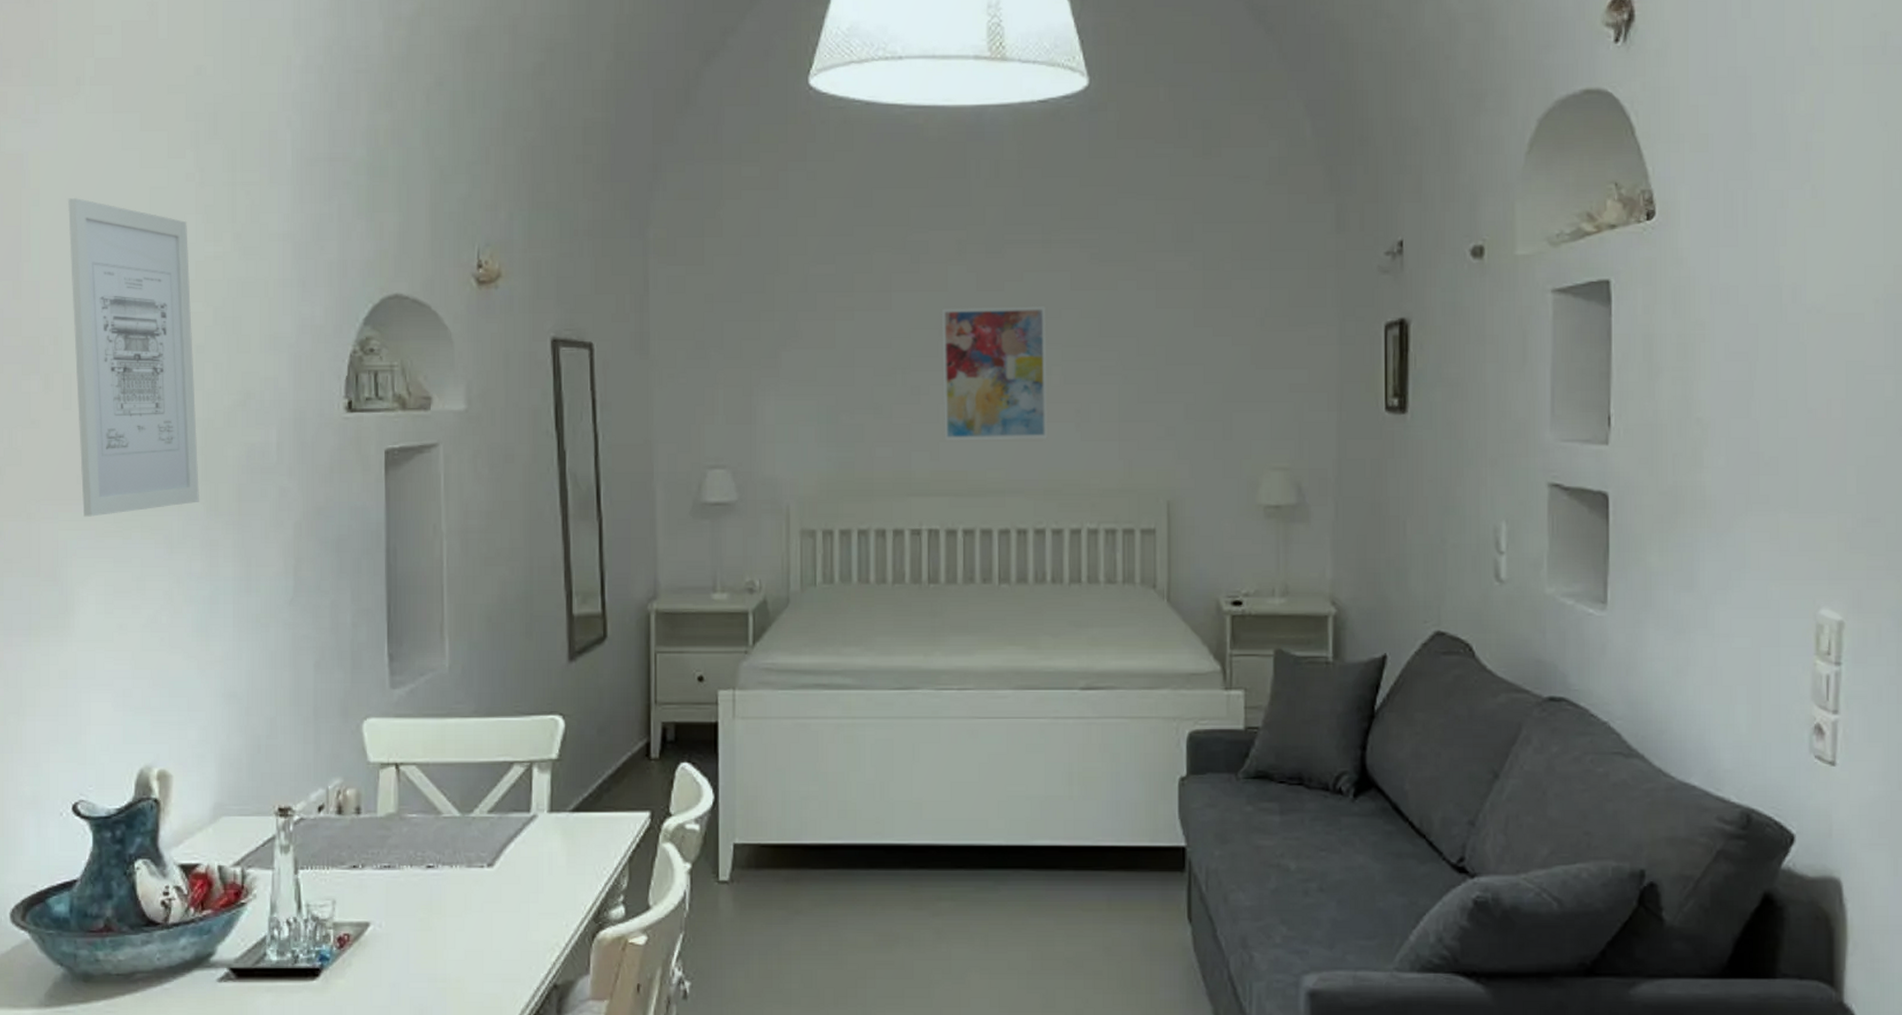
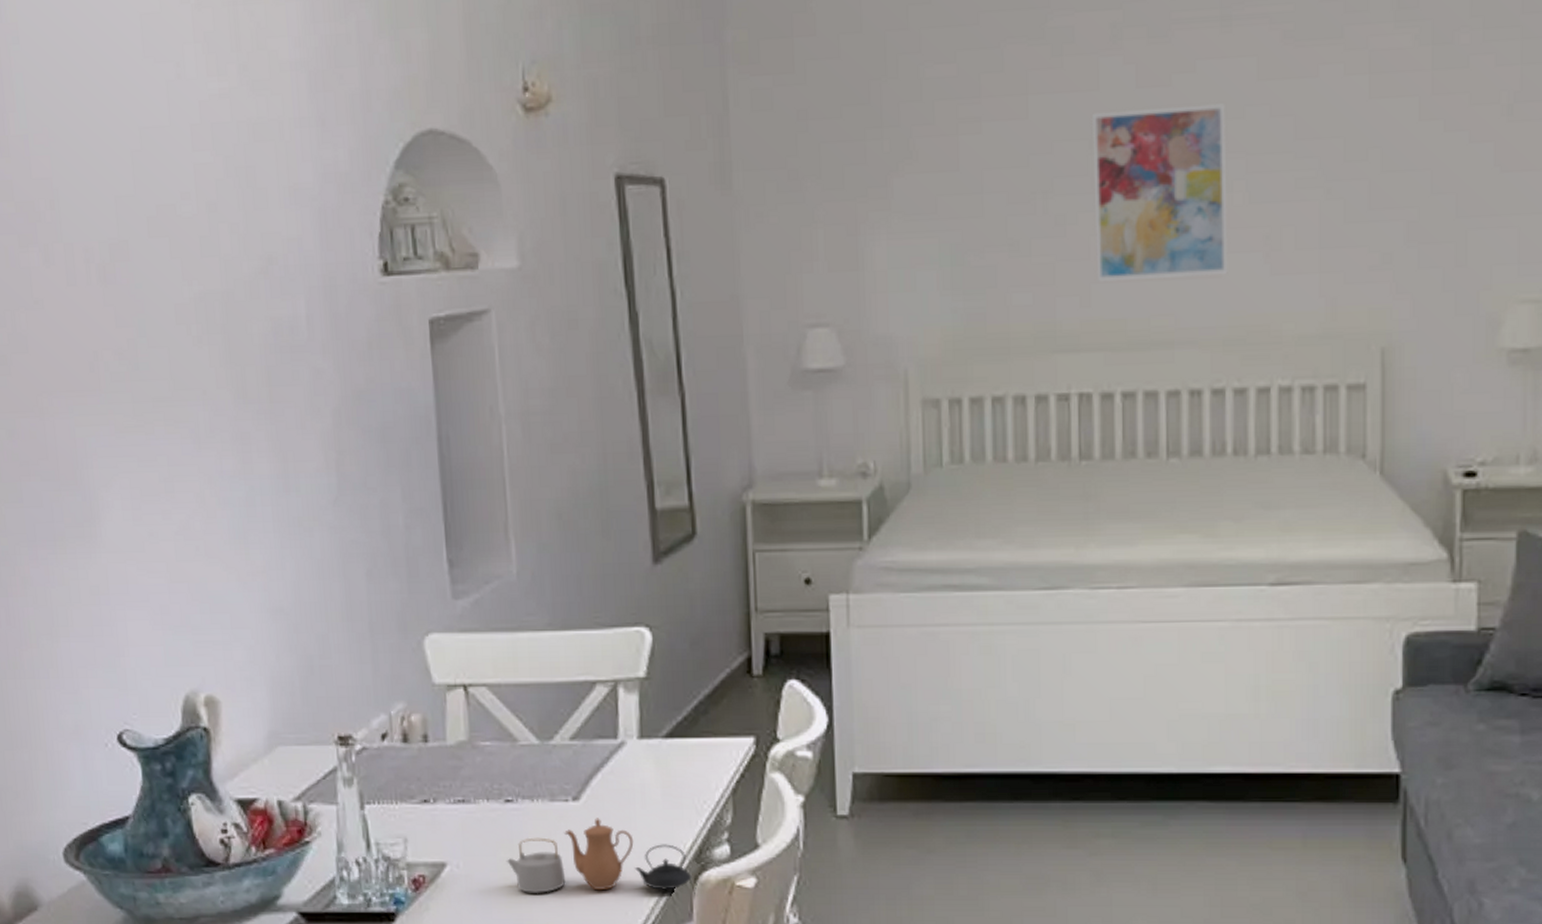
wall art: present [68,198,199,517] -> none [50,32,225,410]
teapot: none [424,882,590,951] -> present [506,818,692,894]

